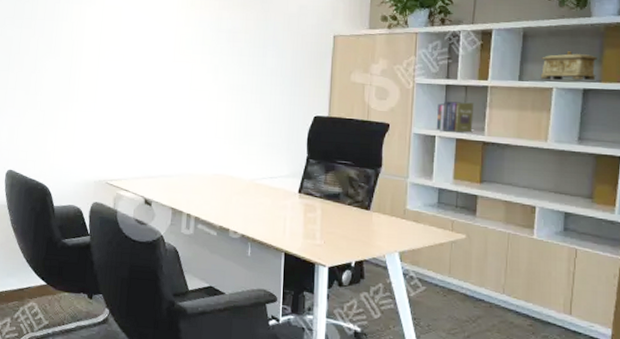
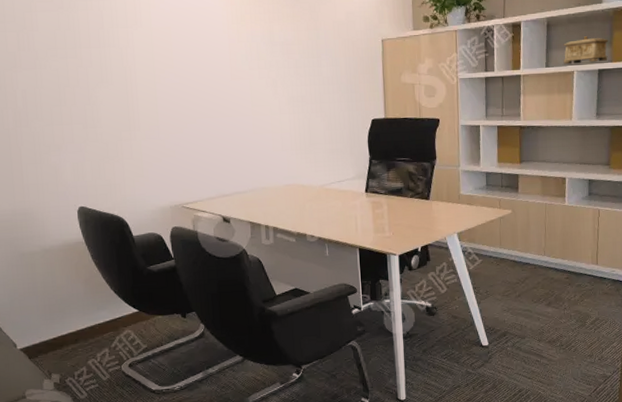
books: present [436,101,474,133] -> none [479,92,511,121]

